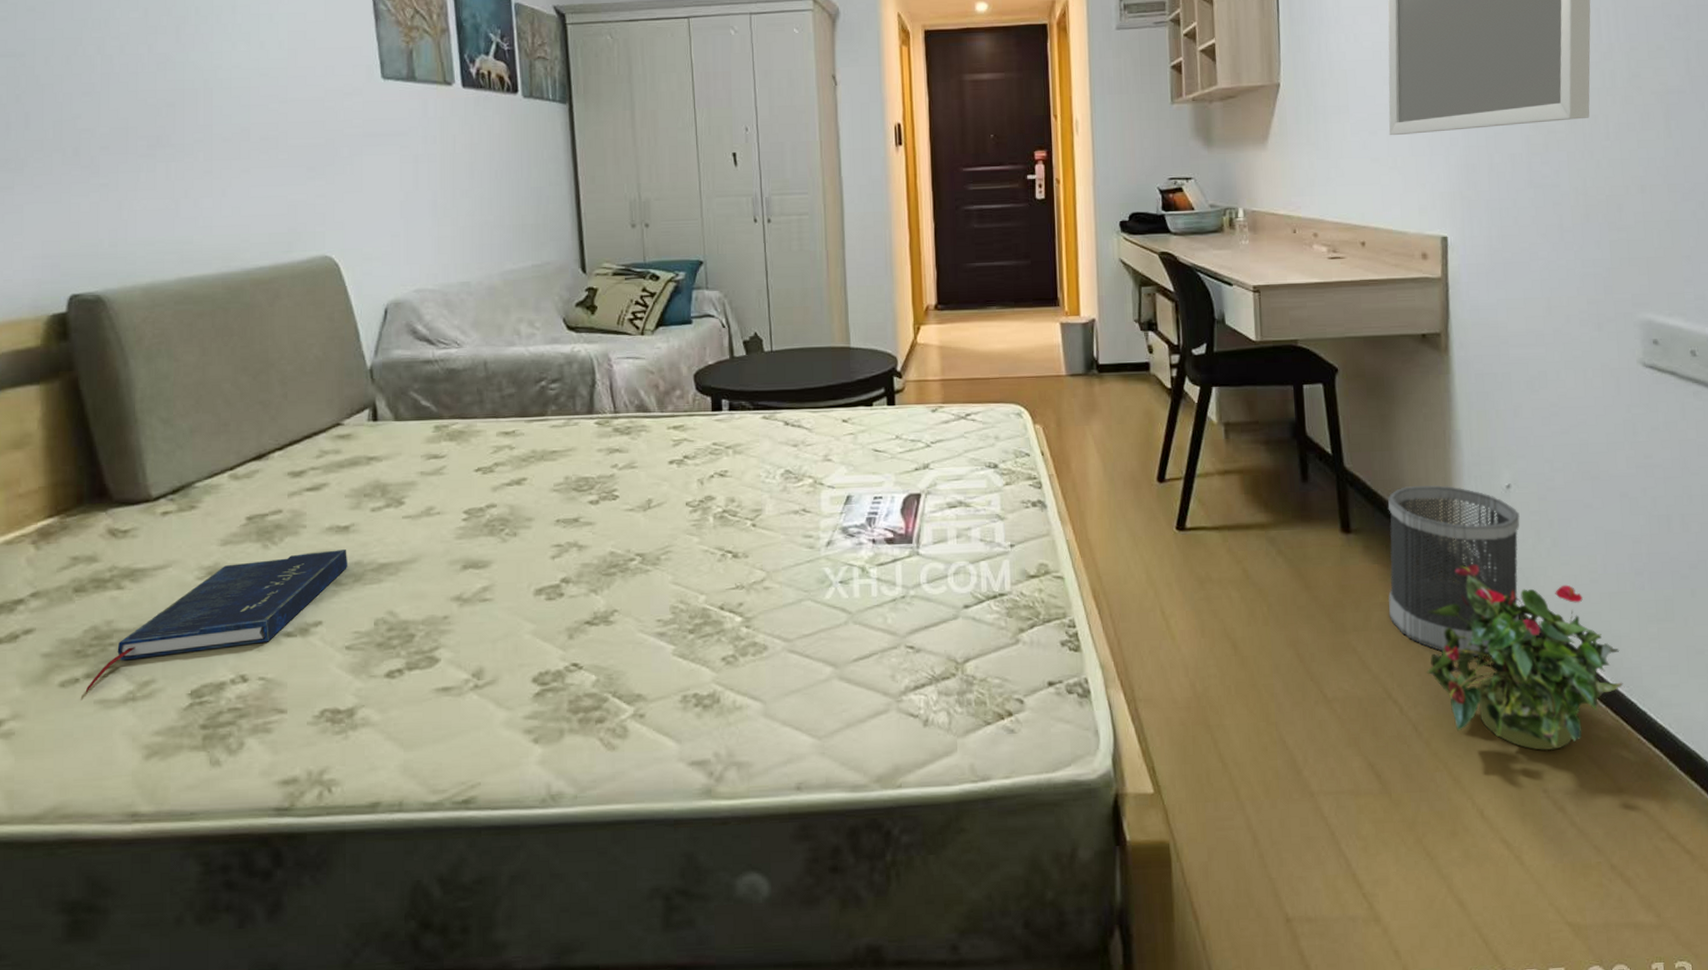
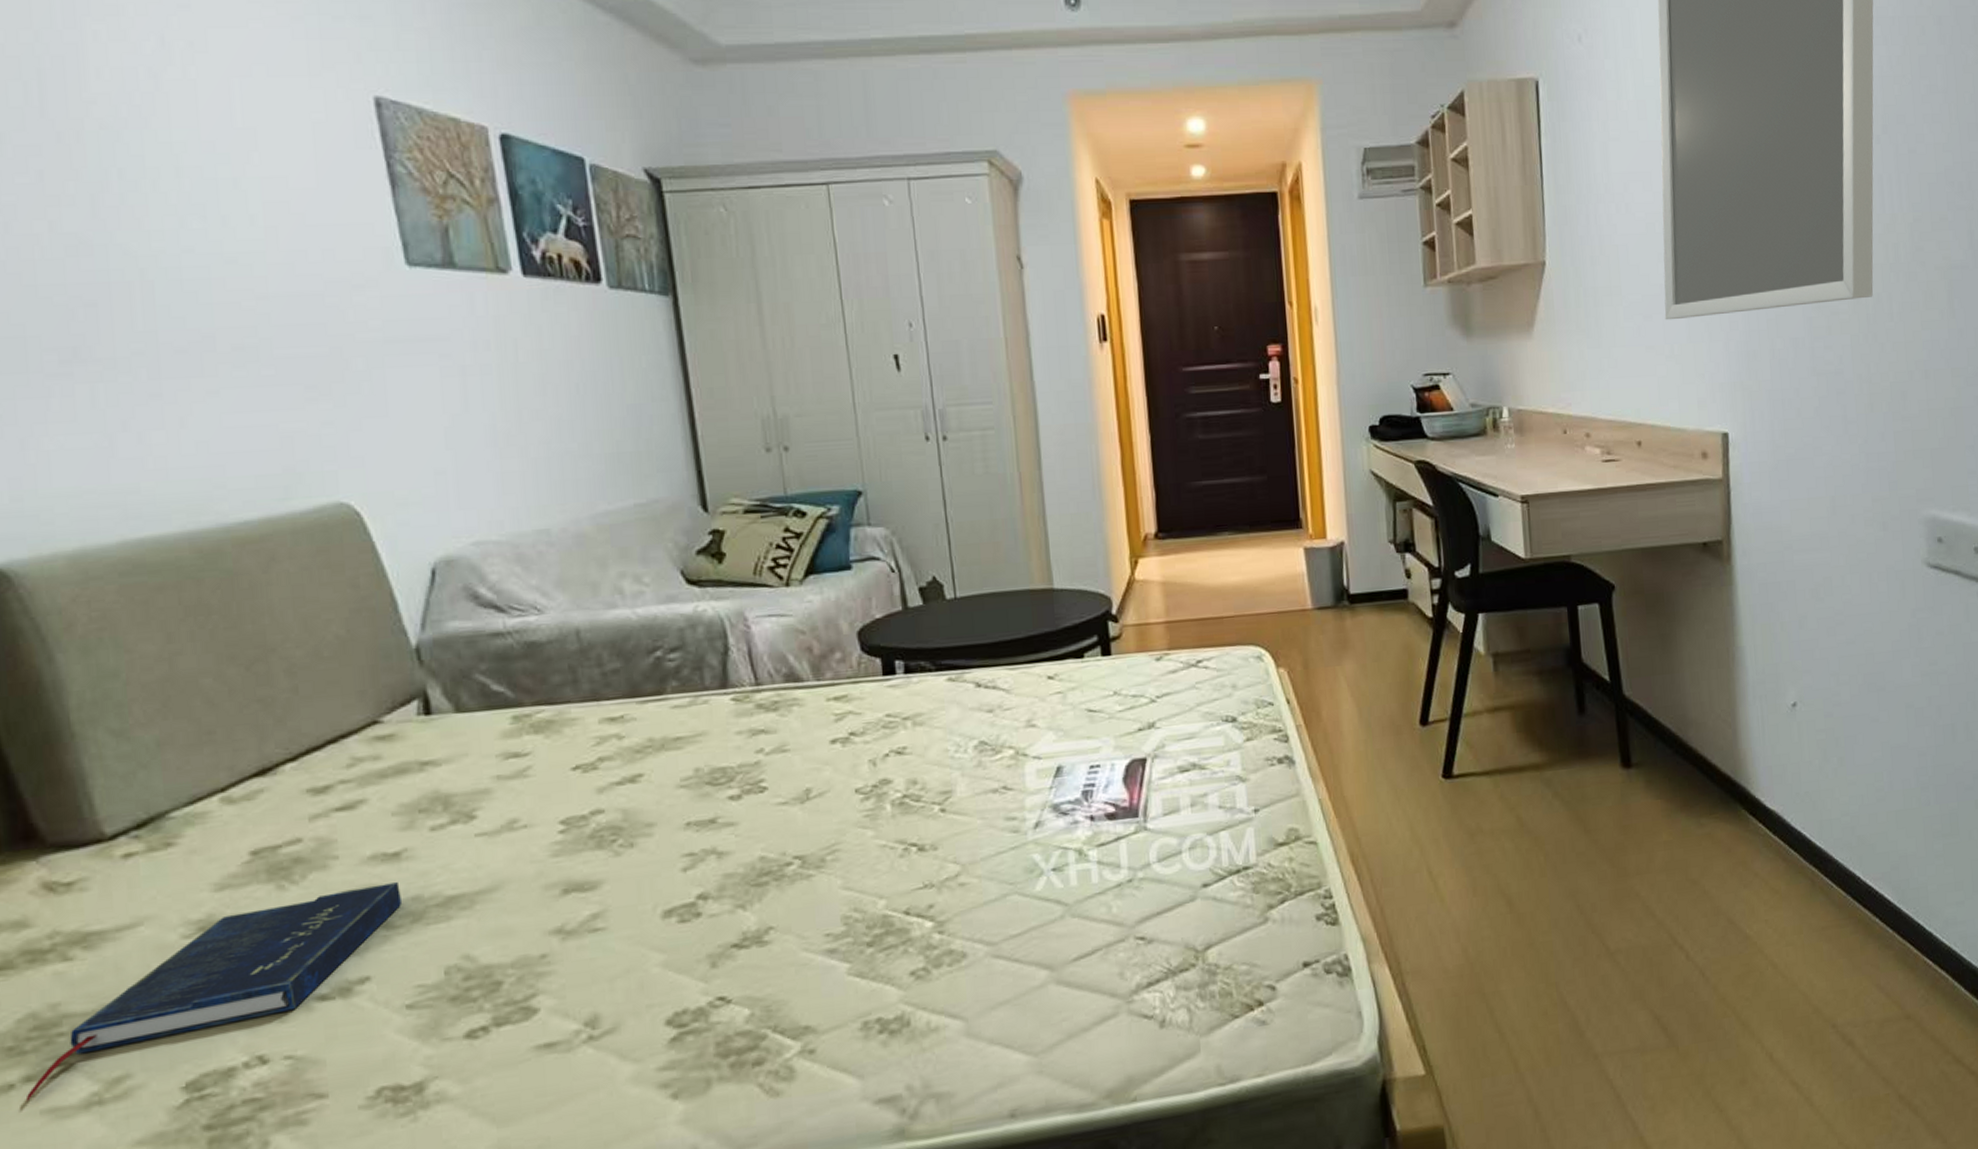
wastebasket: present [1388,484,1520,657] -> none [1670,707,1806,891]
potted plant: present [1427,565,1624,751] -> none [1713,792,1910,984]

